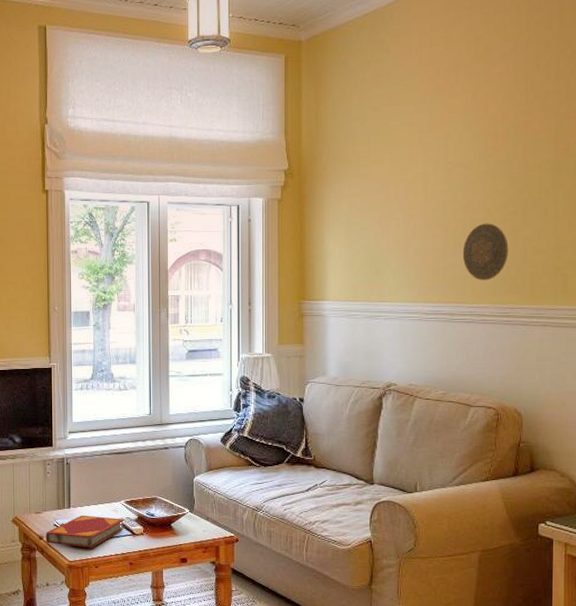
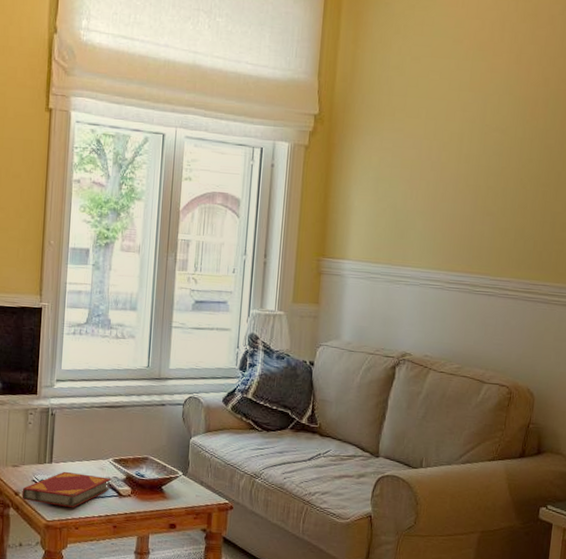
decorative plate: present [462,223,509,281] -> none [490,193,538,254]

